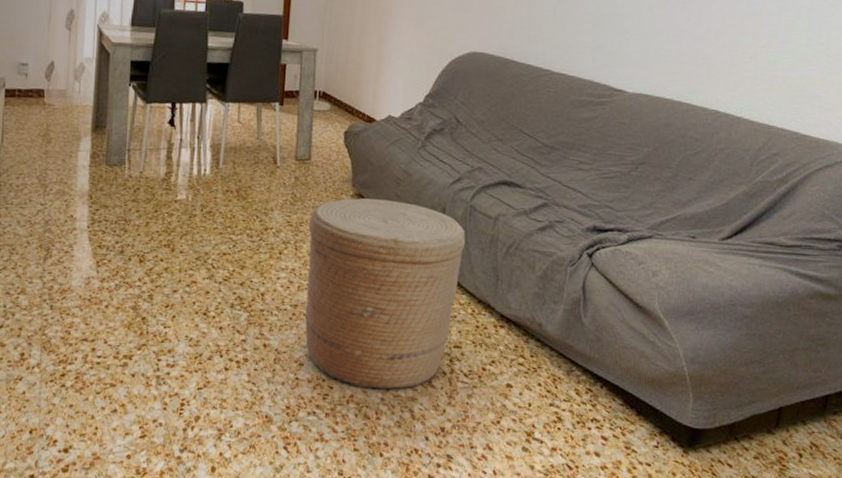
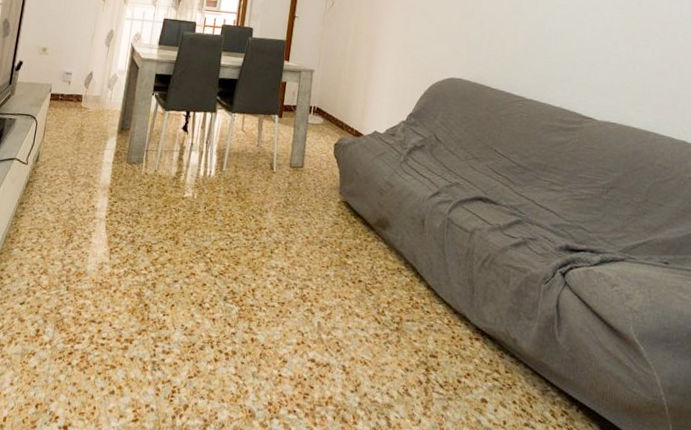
basket: present [304,198,466,389] -> none [290,205,443,395]

